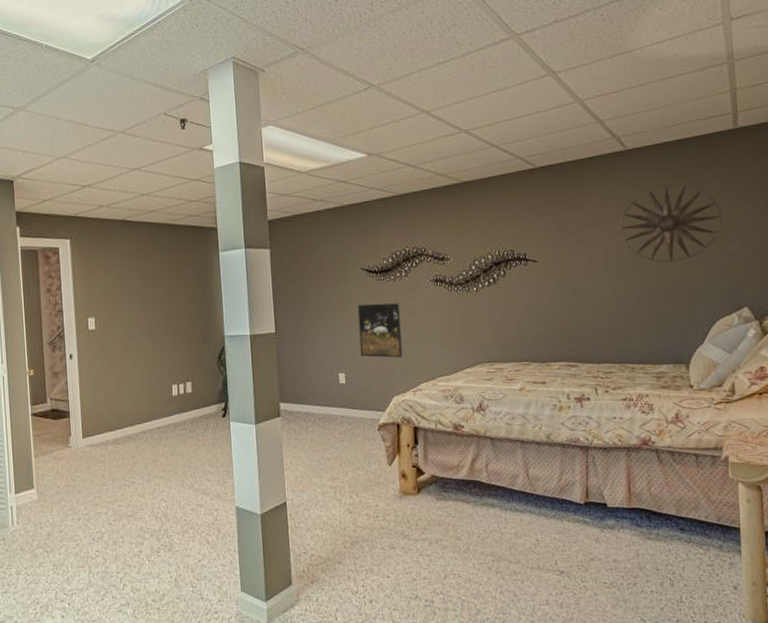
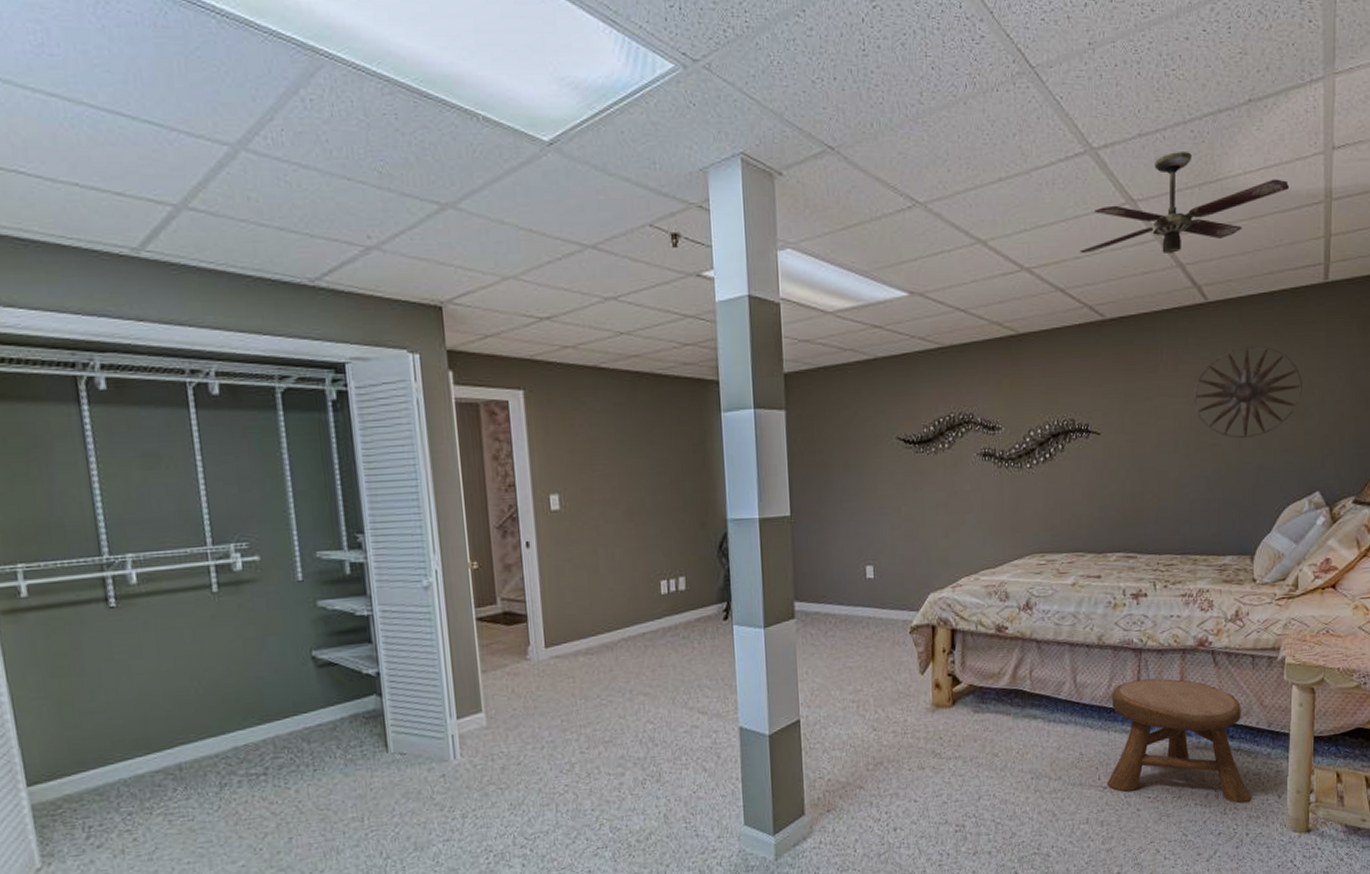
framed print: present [357,303,403,358] -> none [890,481,942,548]
ceiling fan: none [510,31,694,117] -> present [1080,152,1290,254]
stool: none [562,473,707,593] -> present [1106,678,1251,804]

